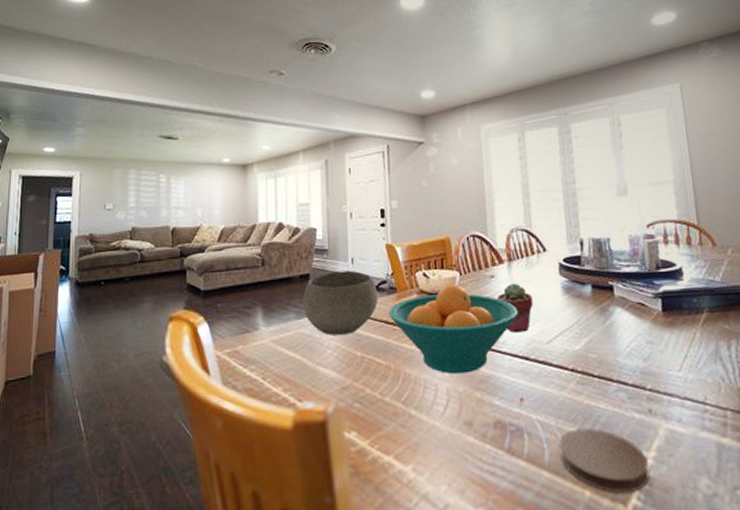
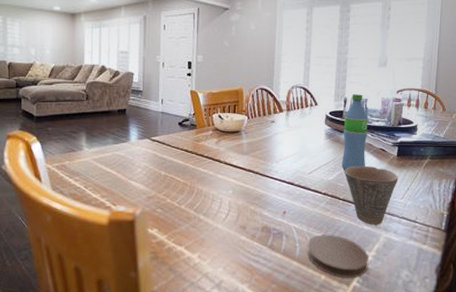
bowl: present [302,270,378,335] -> none [119,109,180,158]
fruit bowl: present [388,284,519,374] -> none [188,126,290,192]
potted succulent: present [497,283,533,333] -> none [275,128,302,165]
water bottle: none [583,233,621,337] -> present [341,94,368,171]
cup: none [594,327,670,412] -> present [344,165,399,225]

